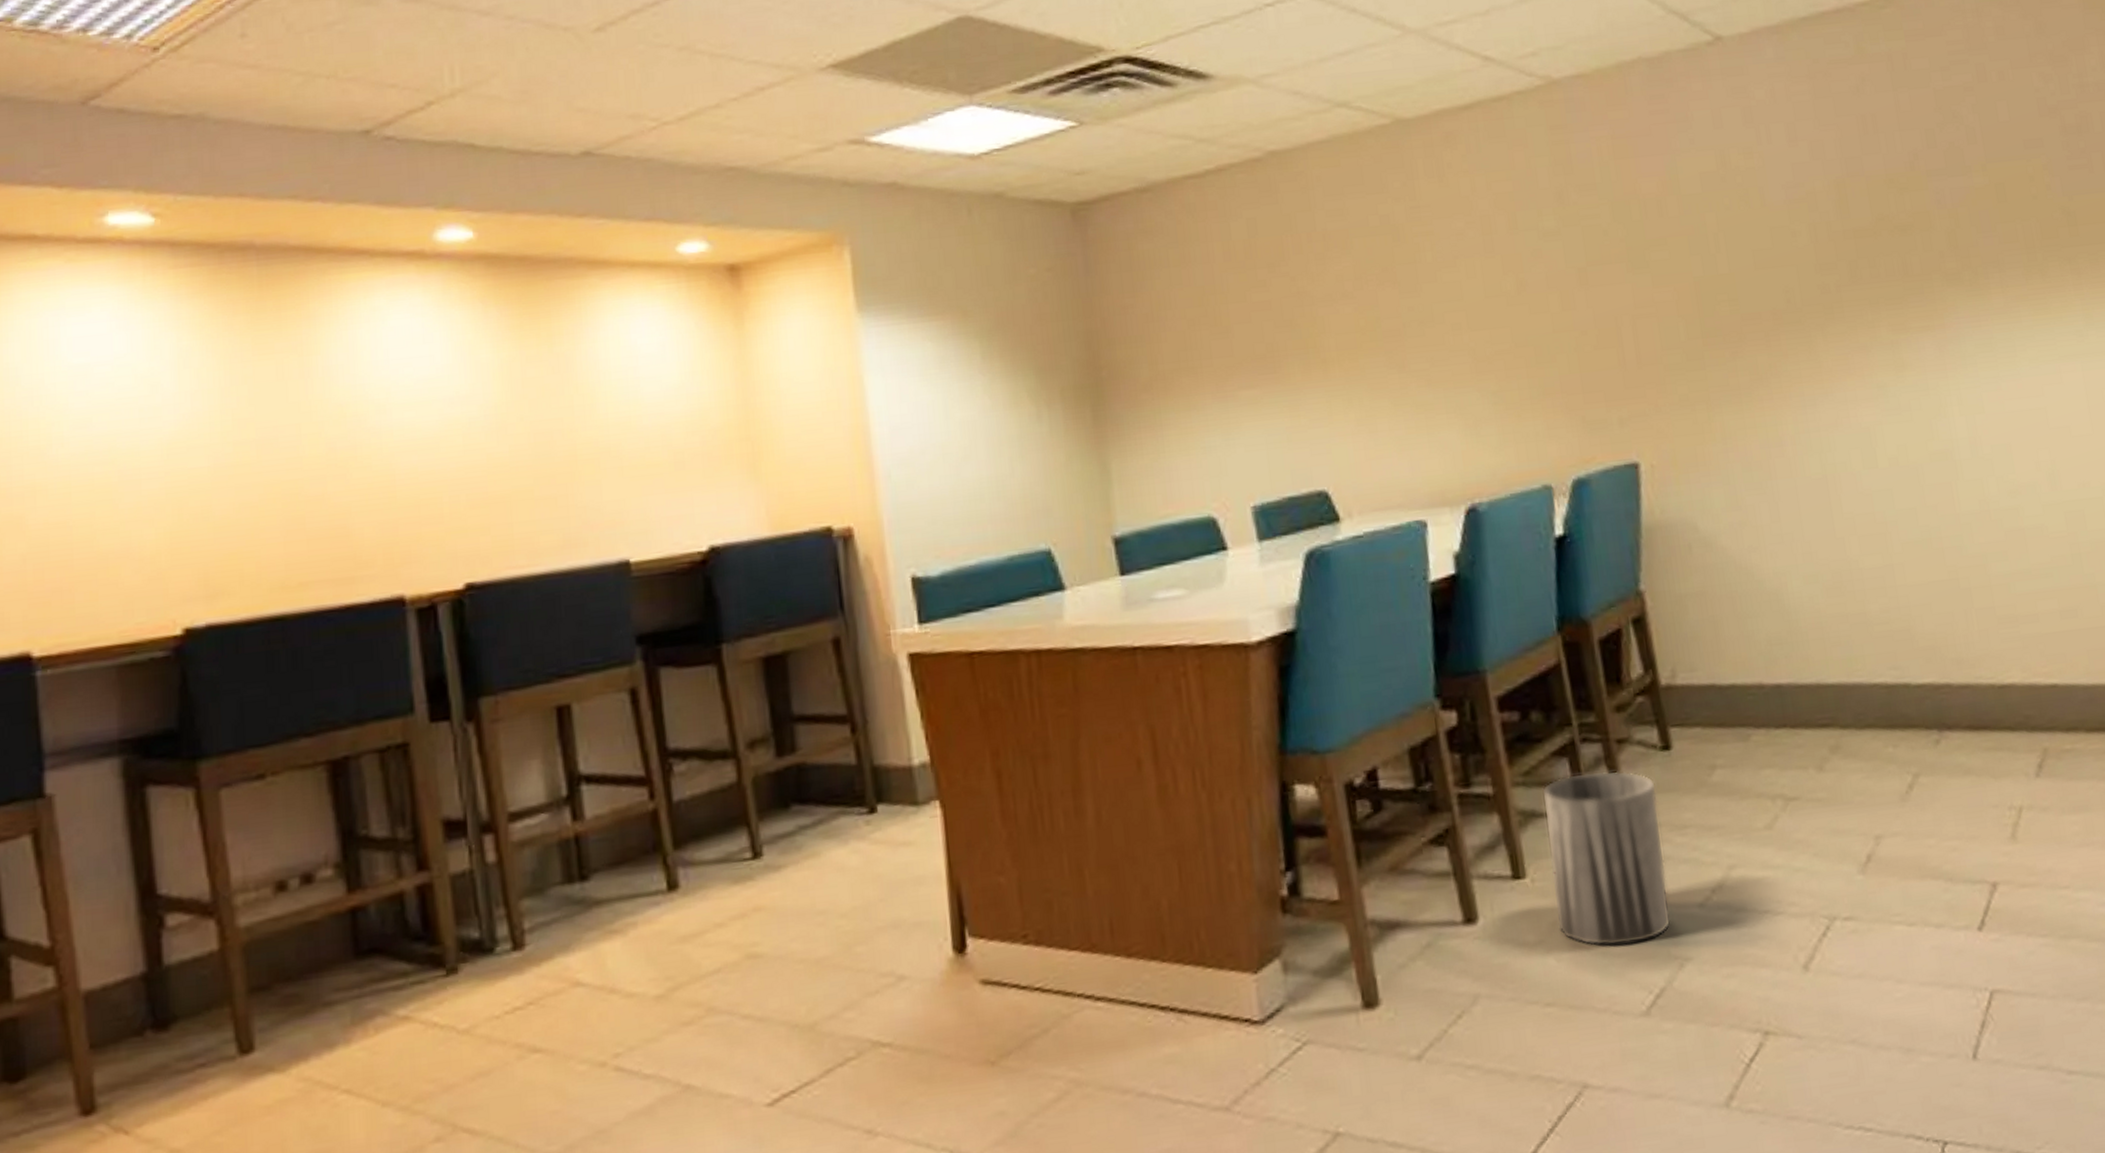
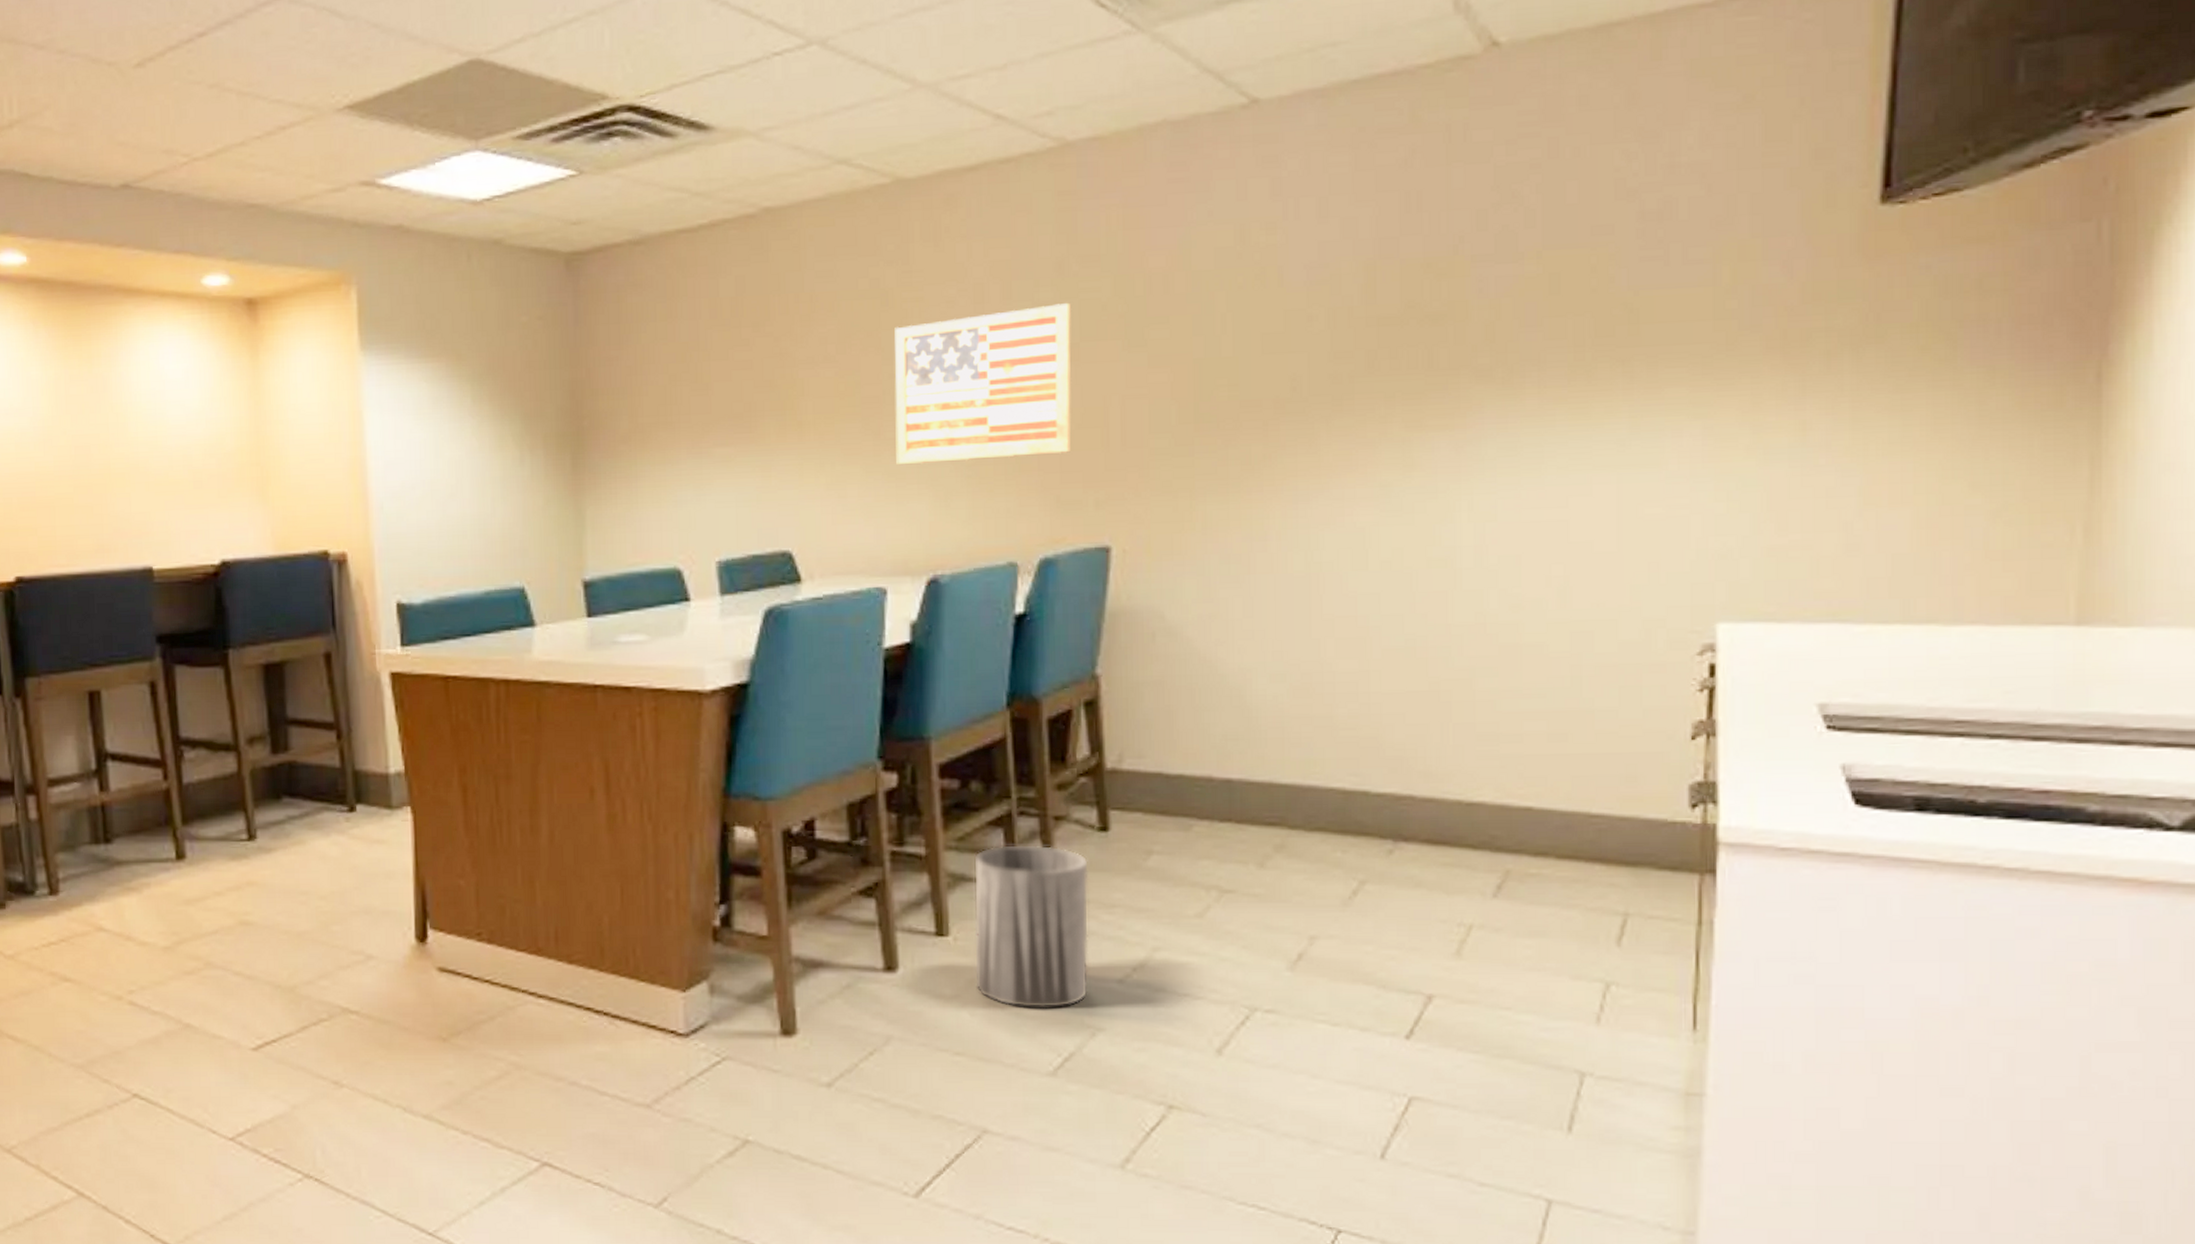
wall art: none [1408,229,1590,395] -> present [894,302,1072,464]

